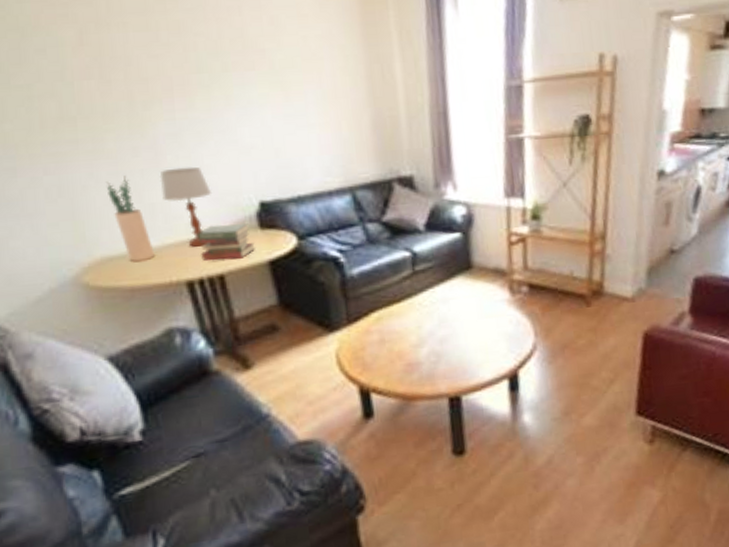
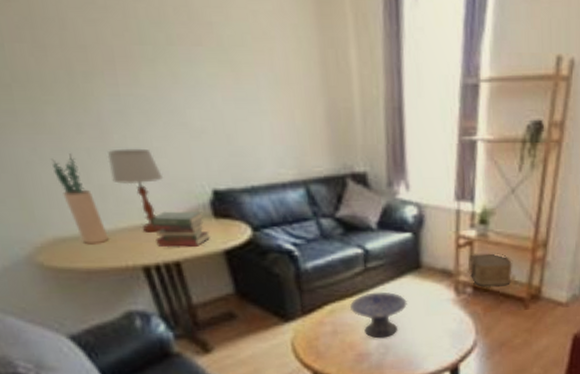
decorative bowl: none [398,295,459,346] -> present [350,291,407,339]
woven basket: none [523,248,570,284] -> present [470,253,512,287]

